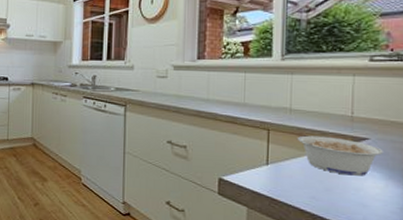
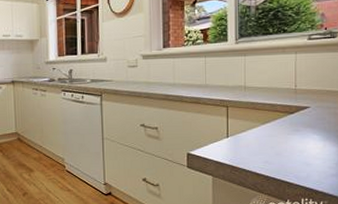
legume: present [297,135,383,176] -> none [251,108,321,140]

